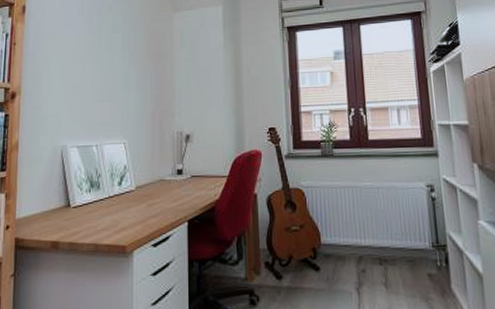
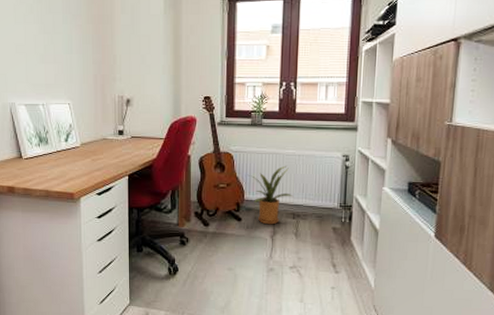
house plant: none [322,200,376,274] -> present [247,165,293,225]

